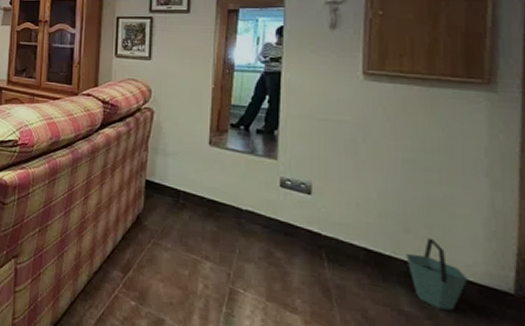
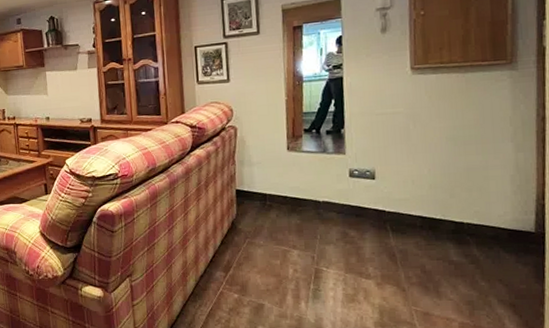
bucket: present [405,237,467,311] -> none [452,199,500,254]

